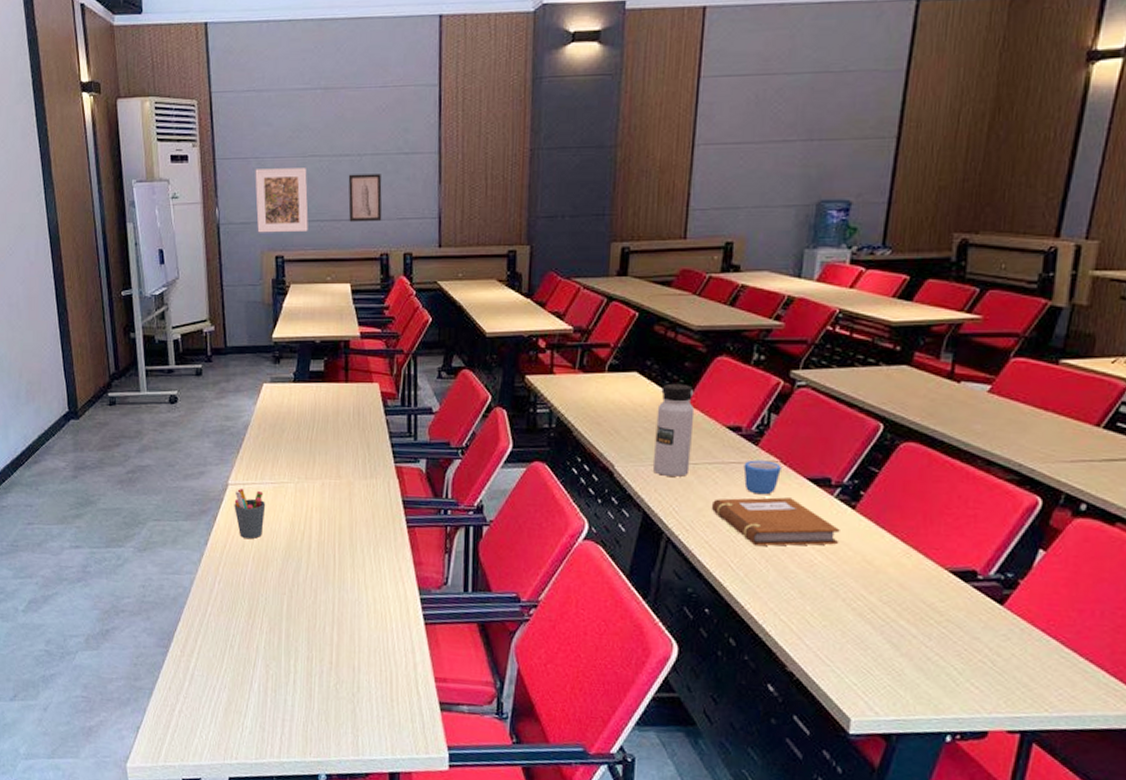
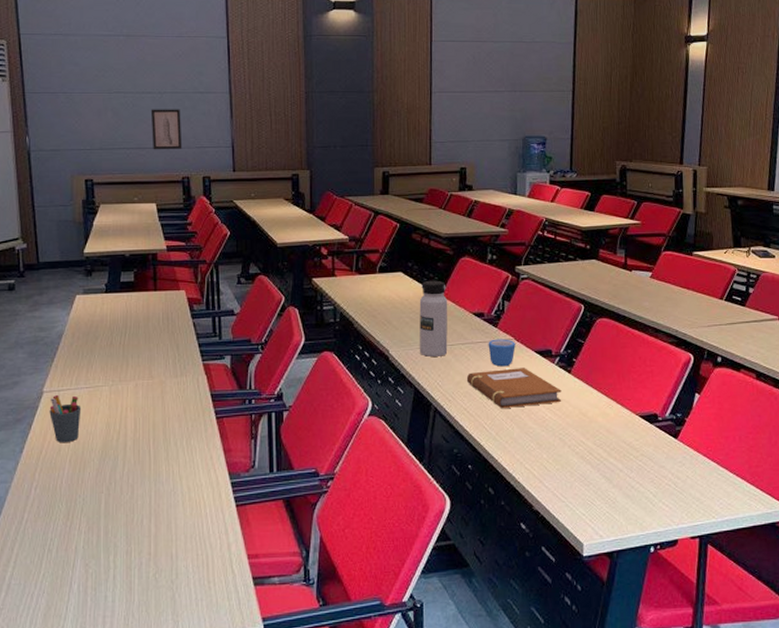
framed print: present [255,168,308,233] -> none [64,102,115,159]

